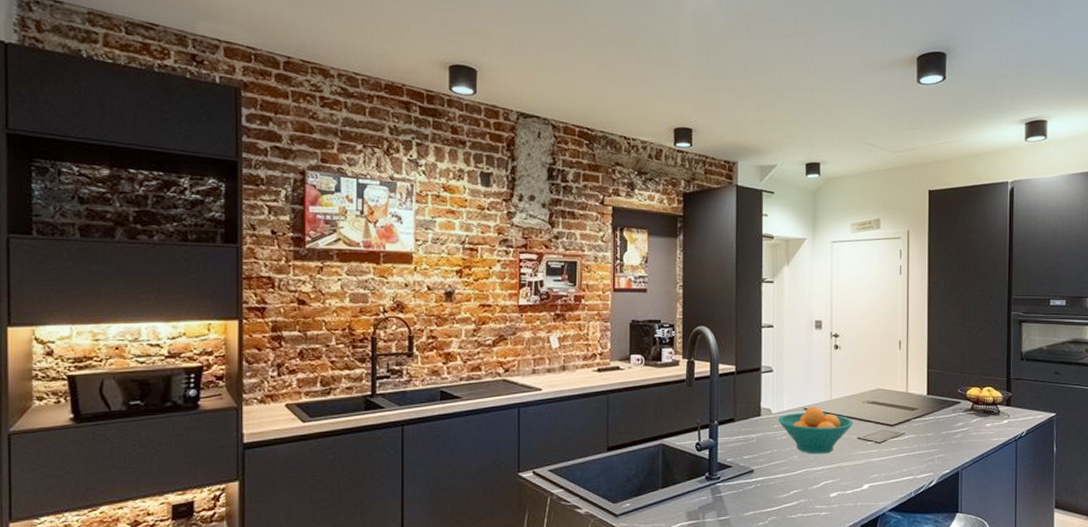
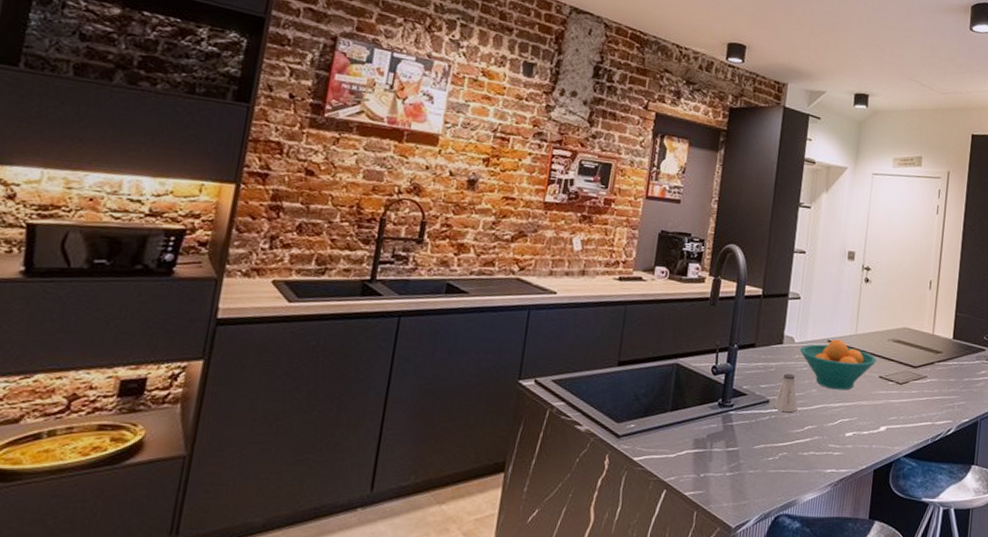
saltshaker: none [759,443,781,480] -> present [774,373,798,413]

